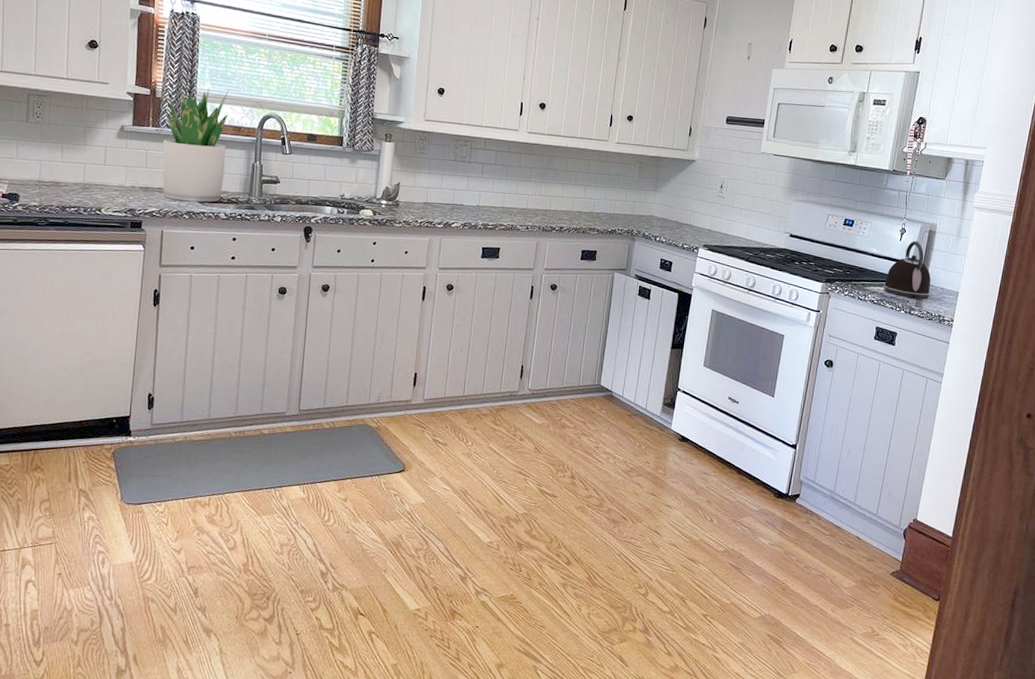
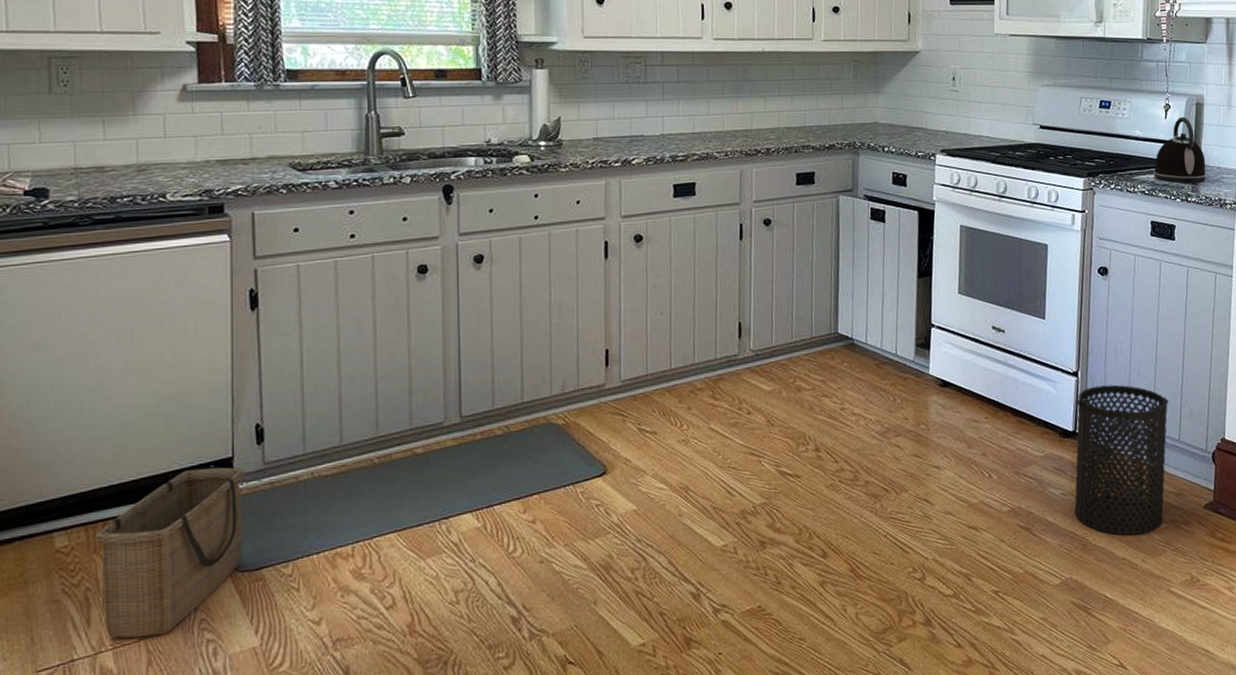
basket: none [28,421,138,542] -> present [96,467,245,639]
planter: present [162,86,229,203] -> none [239,23,330,172]
trash can: none [779,459,872,588] -> present [1074,384,1169,536]

